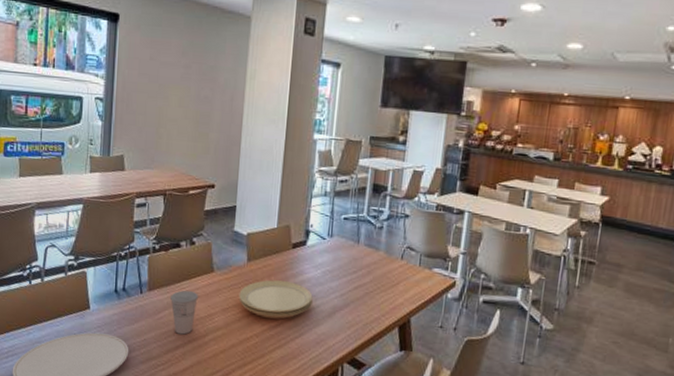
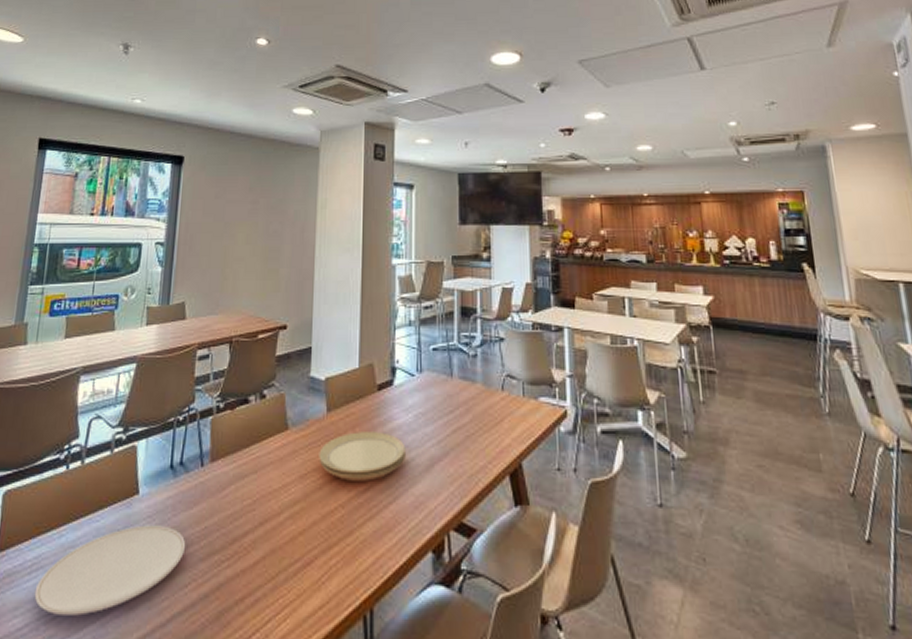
cup: present [170,290,199,335] -> none [237,455,272,515]

